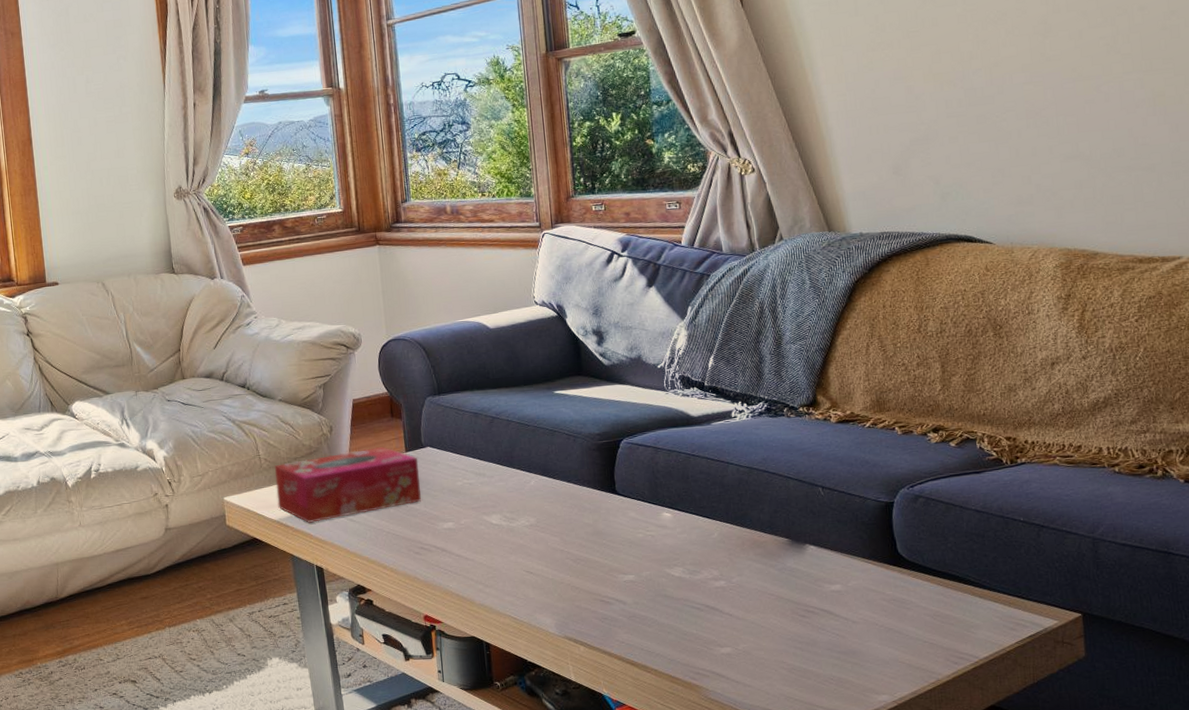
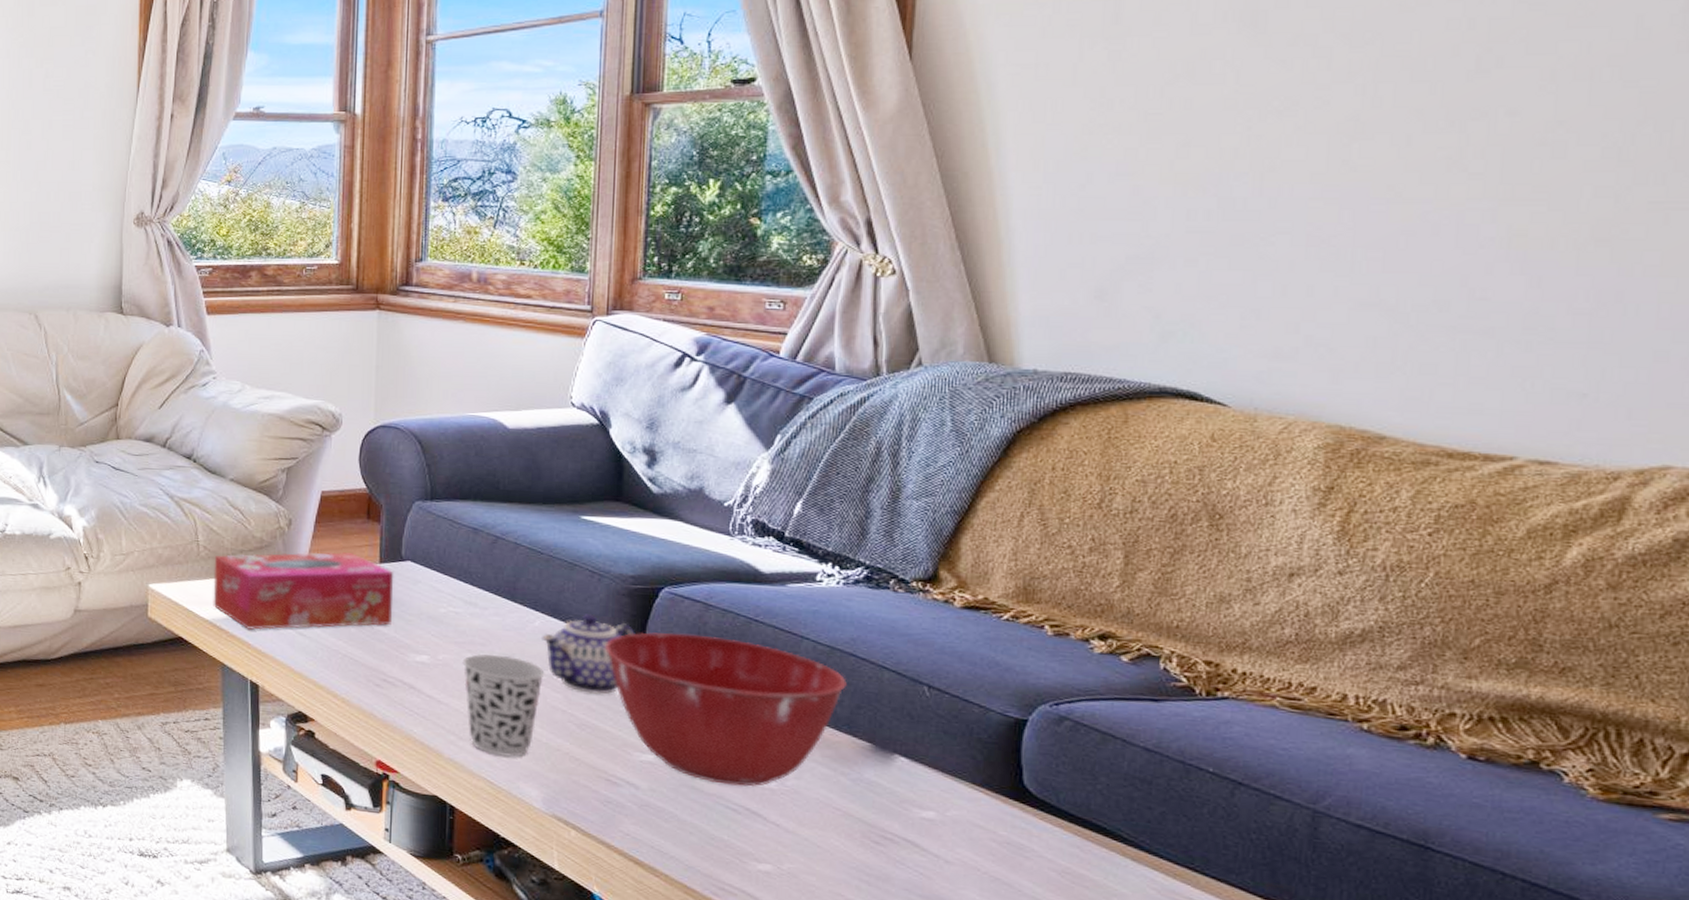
cup: none [480,512,544,596] -> present [462,654,545,758]
teapot: none [537,469,607,533] -> present [542,614,635,695]
mixing bowl: none [586,473,765,589] -> present [605,632,847,787]

